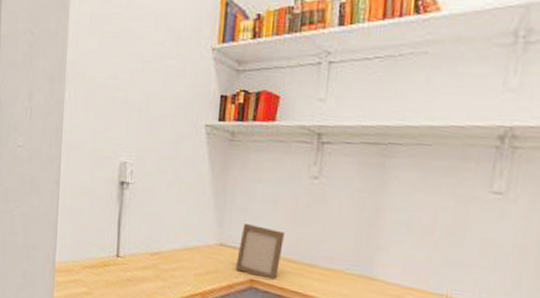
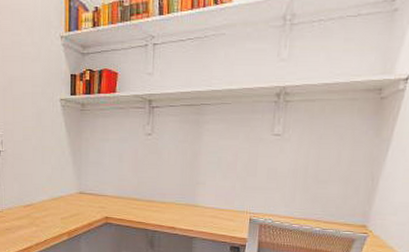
photo frame: present [236,224,285,280] -> none [93,175,129,215]

